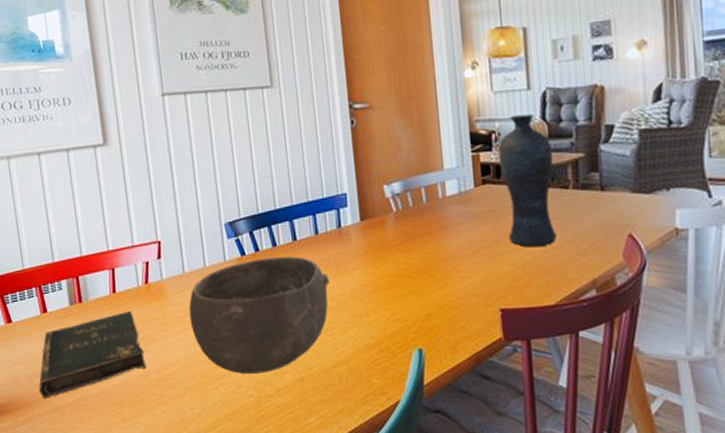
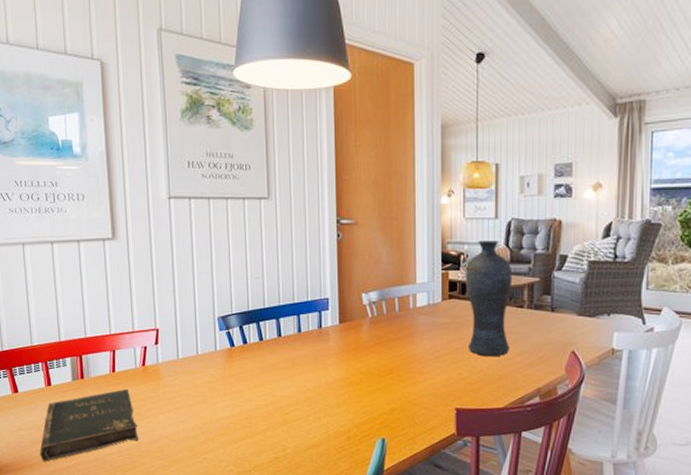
bowl: present [189,256,330,374] -> none [180,350,308,452]

